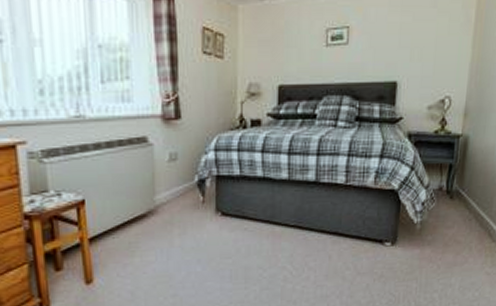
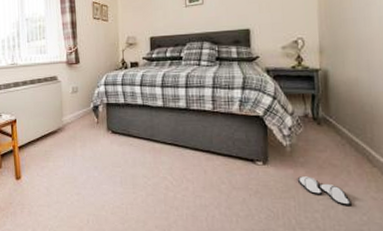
slippers: none [422,255,468,284] -> present [297,176,351,207]

